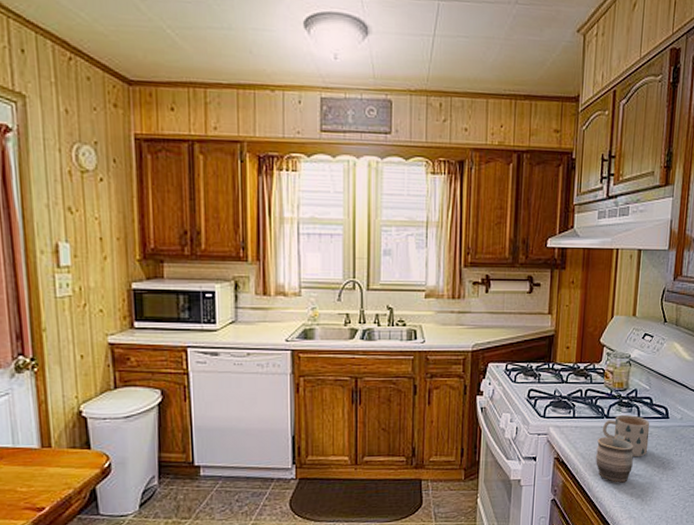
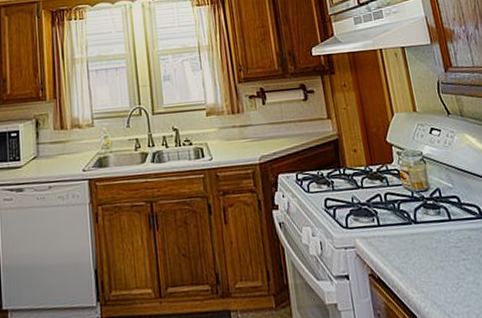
mug: present [596,433,634,483] -> none [411,240,460,301]
mug: present [602,414,650,457] -> none [413,217,472,267]

